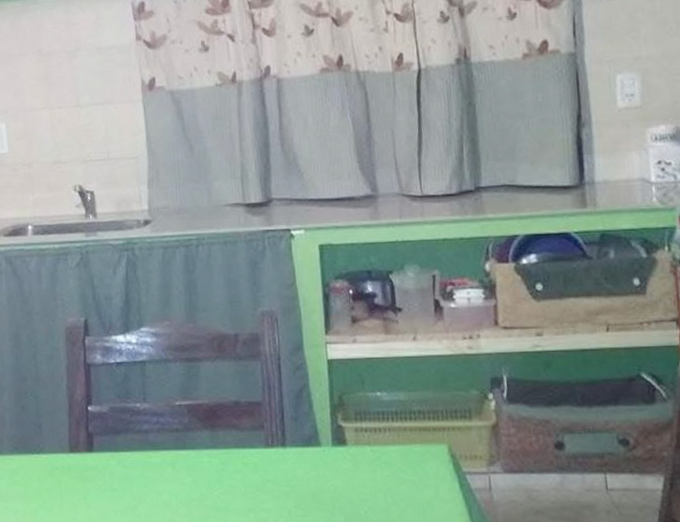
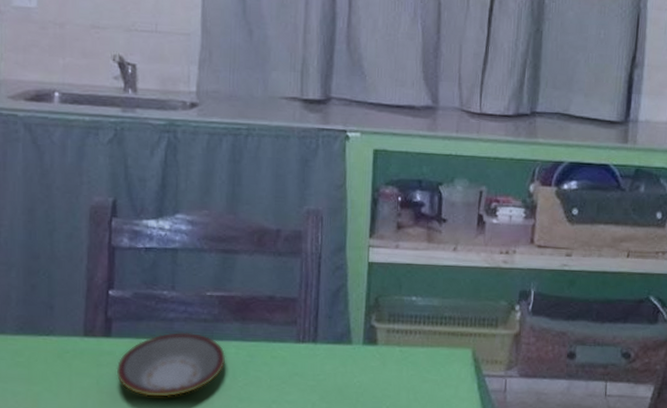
plate: none [100,443,200,510] -> present [116,332,226,397]

